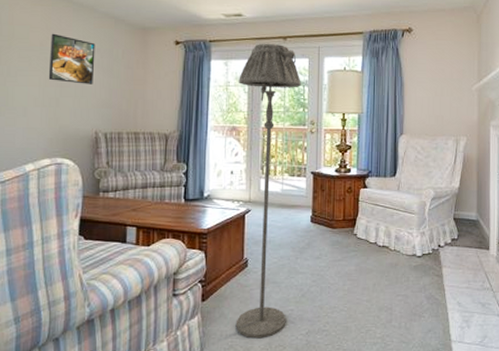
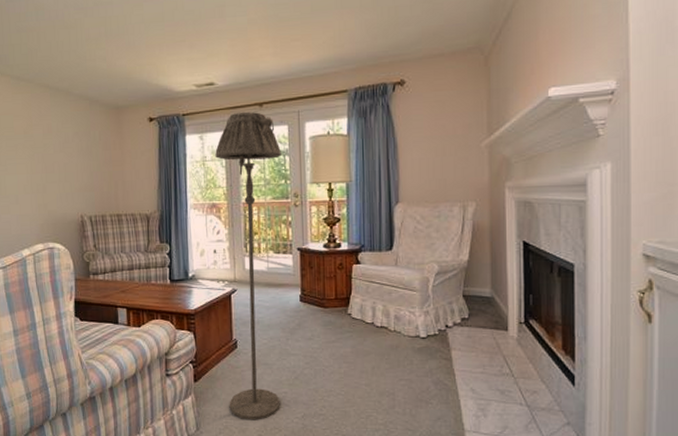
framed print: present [48,33,96,85] -> none [32,120,75,169]

